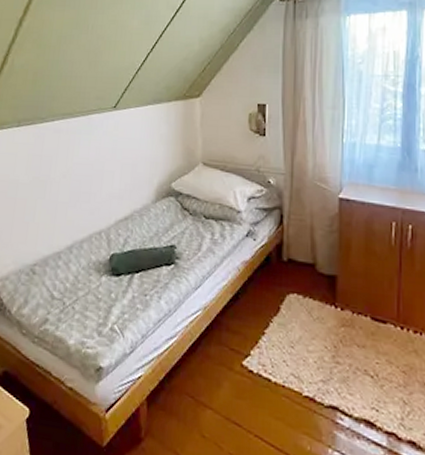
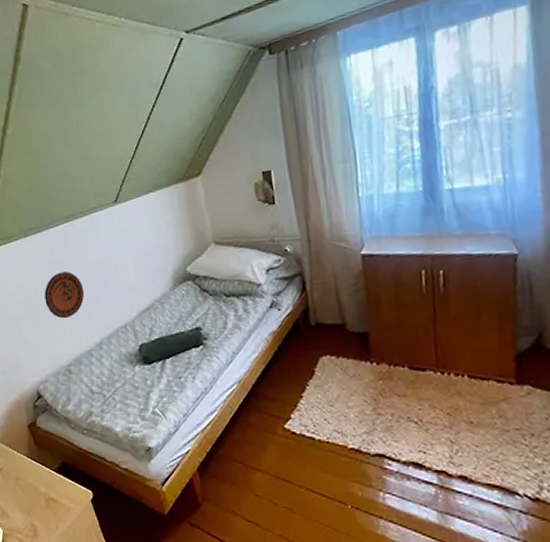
decorative plate: none [23,167,66,216] -> present [44,271,85,319]

